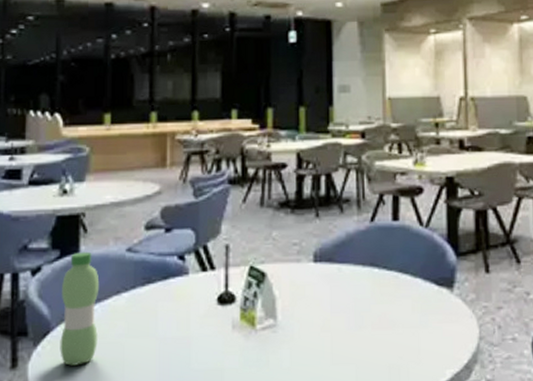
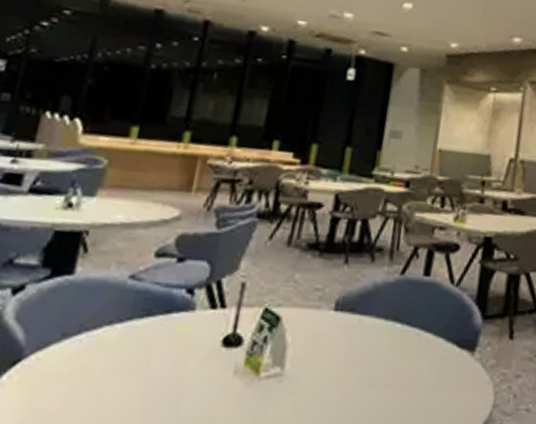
water bottle: present [60,251,100,366] -> none [28,273,92,401]

